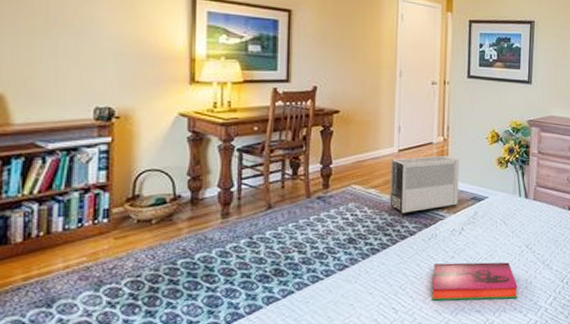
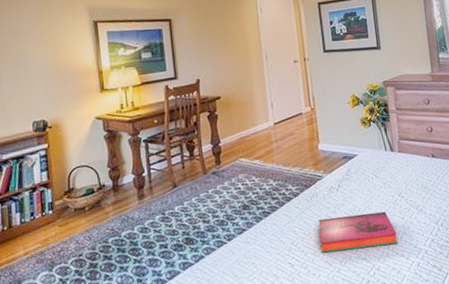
air purifier: present [389,156,460,215] -> none [269,123,332,180]

